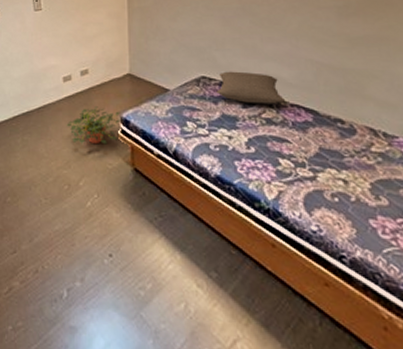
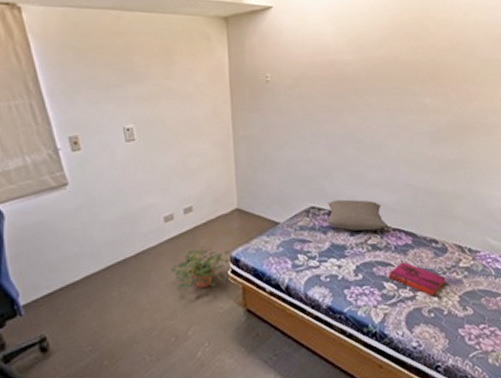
hardback book: none [283,139,354,180] -> present [387,262,446,297]

